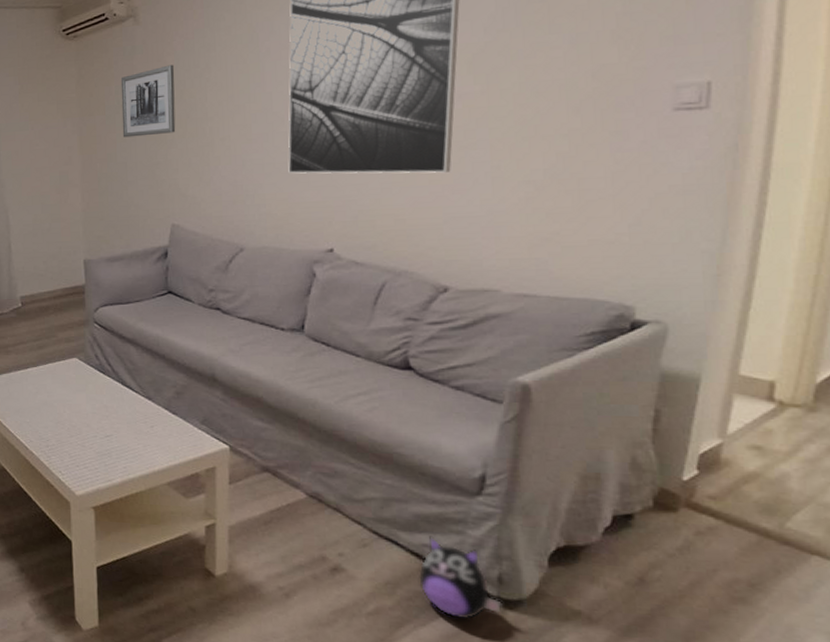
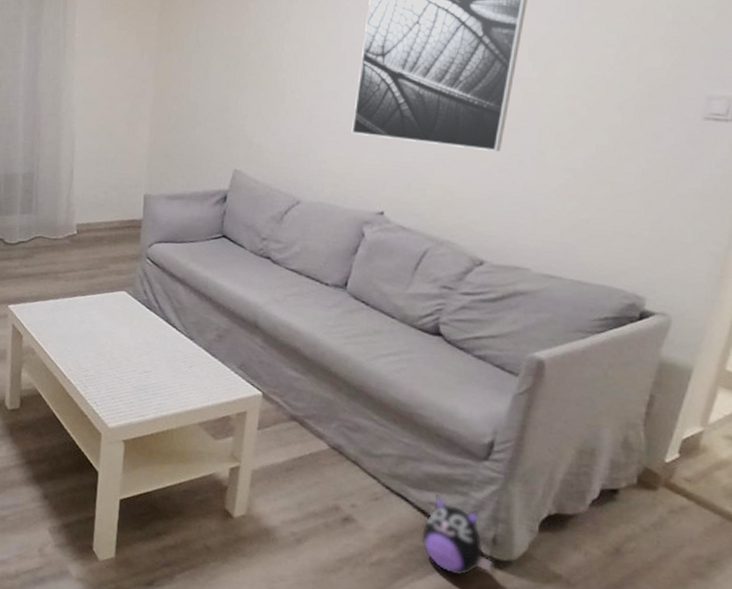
wall art: present [120,65,176,138] -> none [197,11,256,79]

